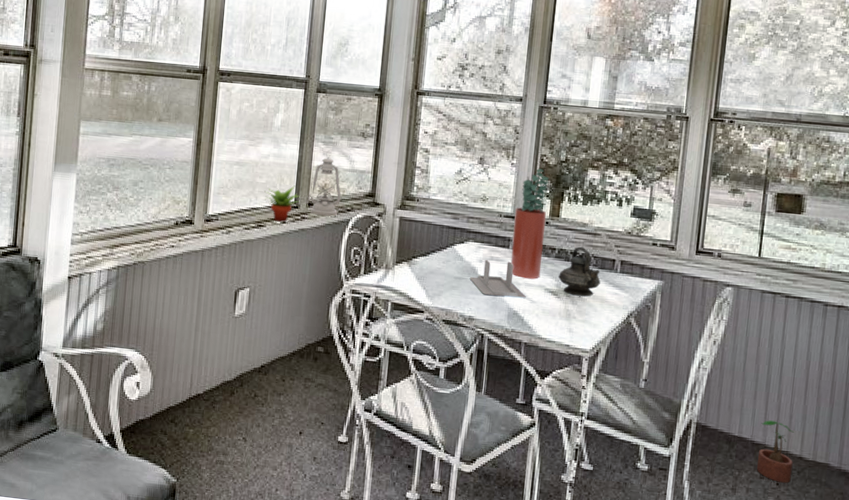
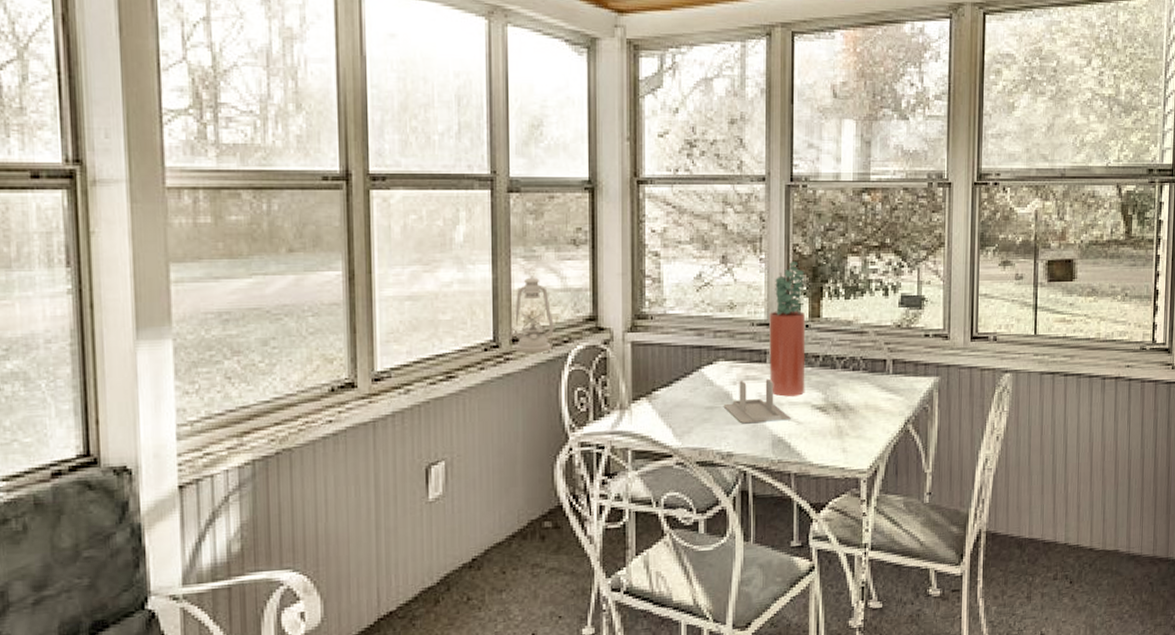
succulent plant: present [264,185,300,223] -> none [451,318,500,369]
teapot: present [558,246,601,297] -> none [826,349,872,408]
potted plant: present [756,420,794,483] -> none [1049,514,1084,580]

